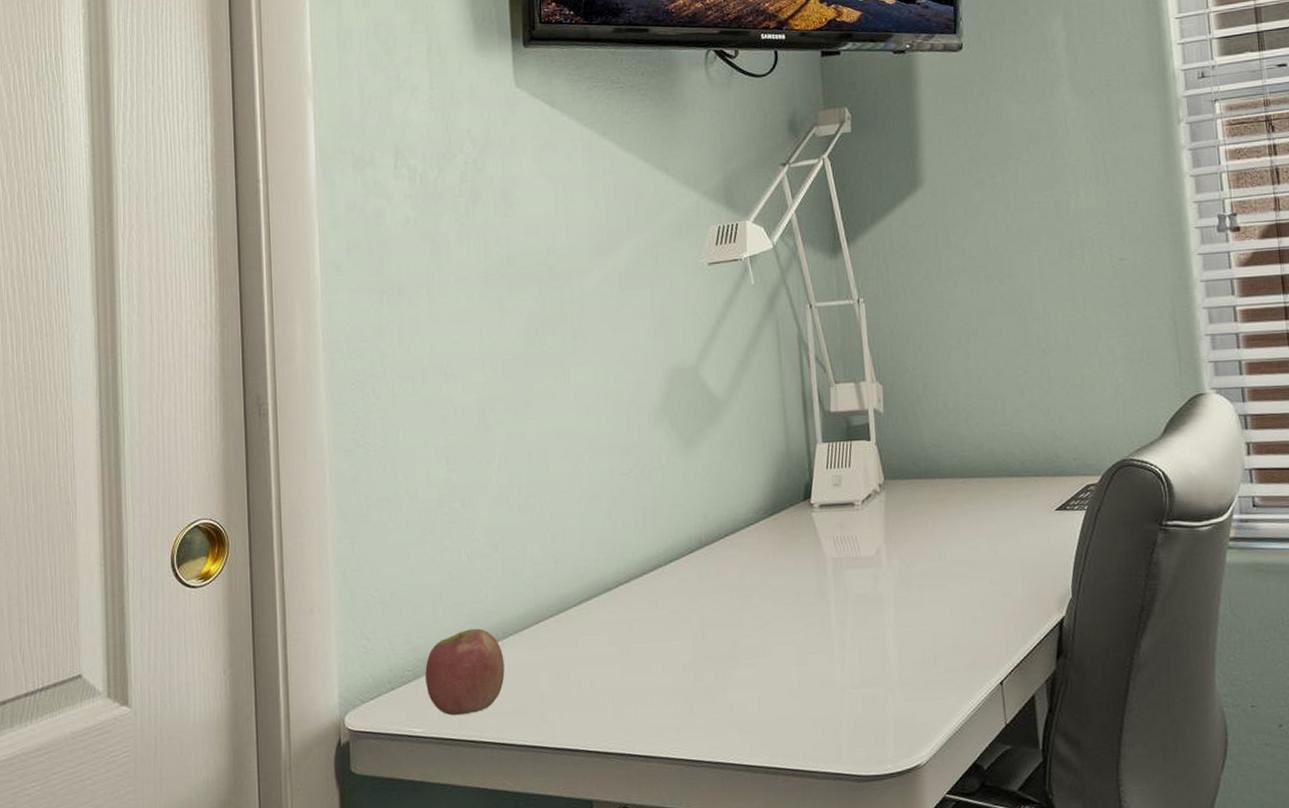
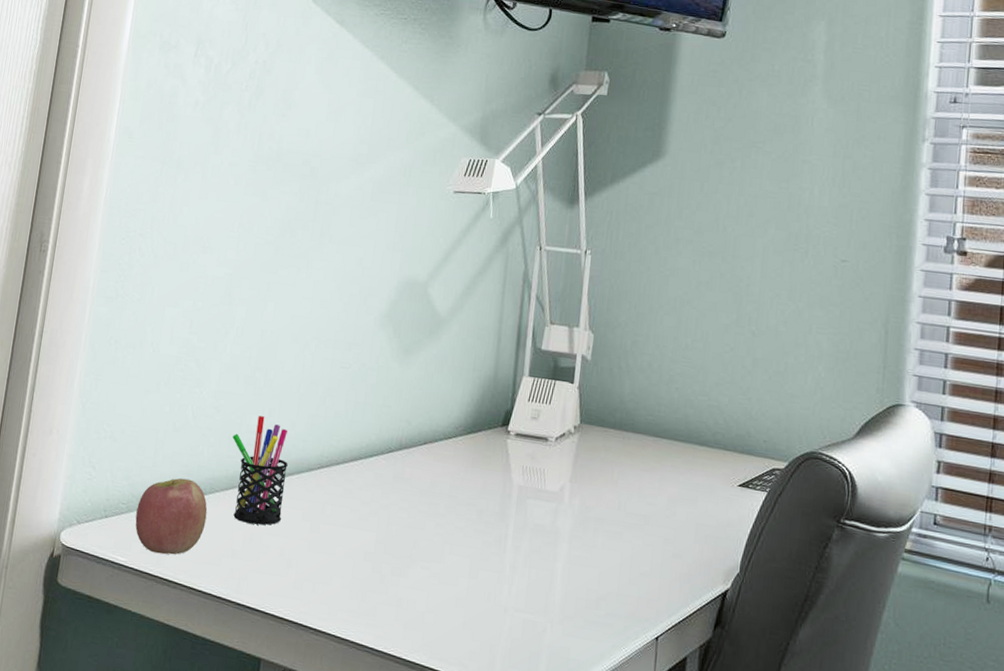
pen holder: none [516,544,586,661] -> present [232,416,288,526]

